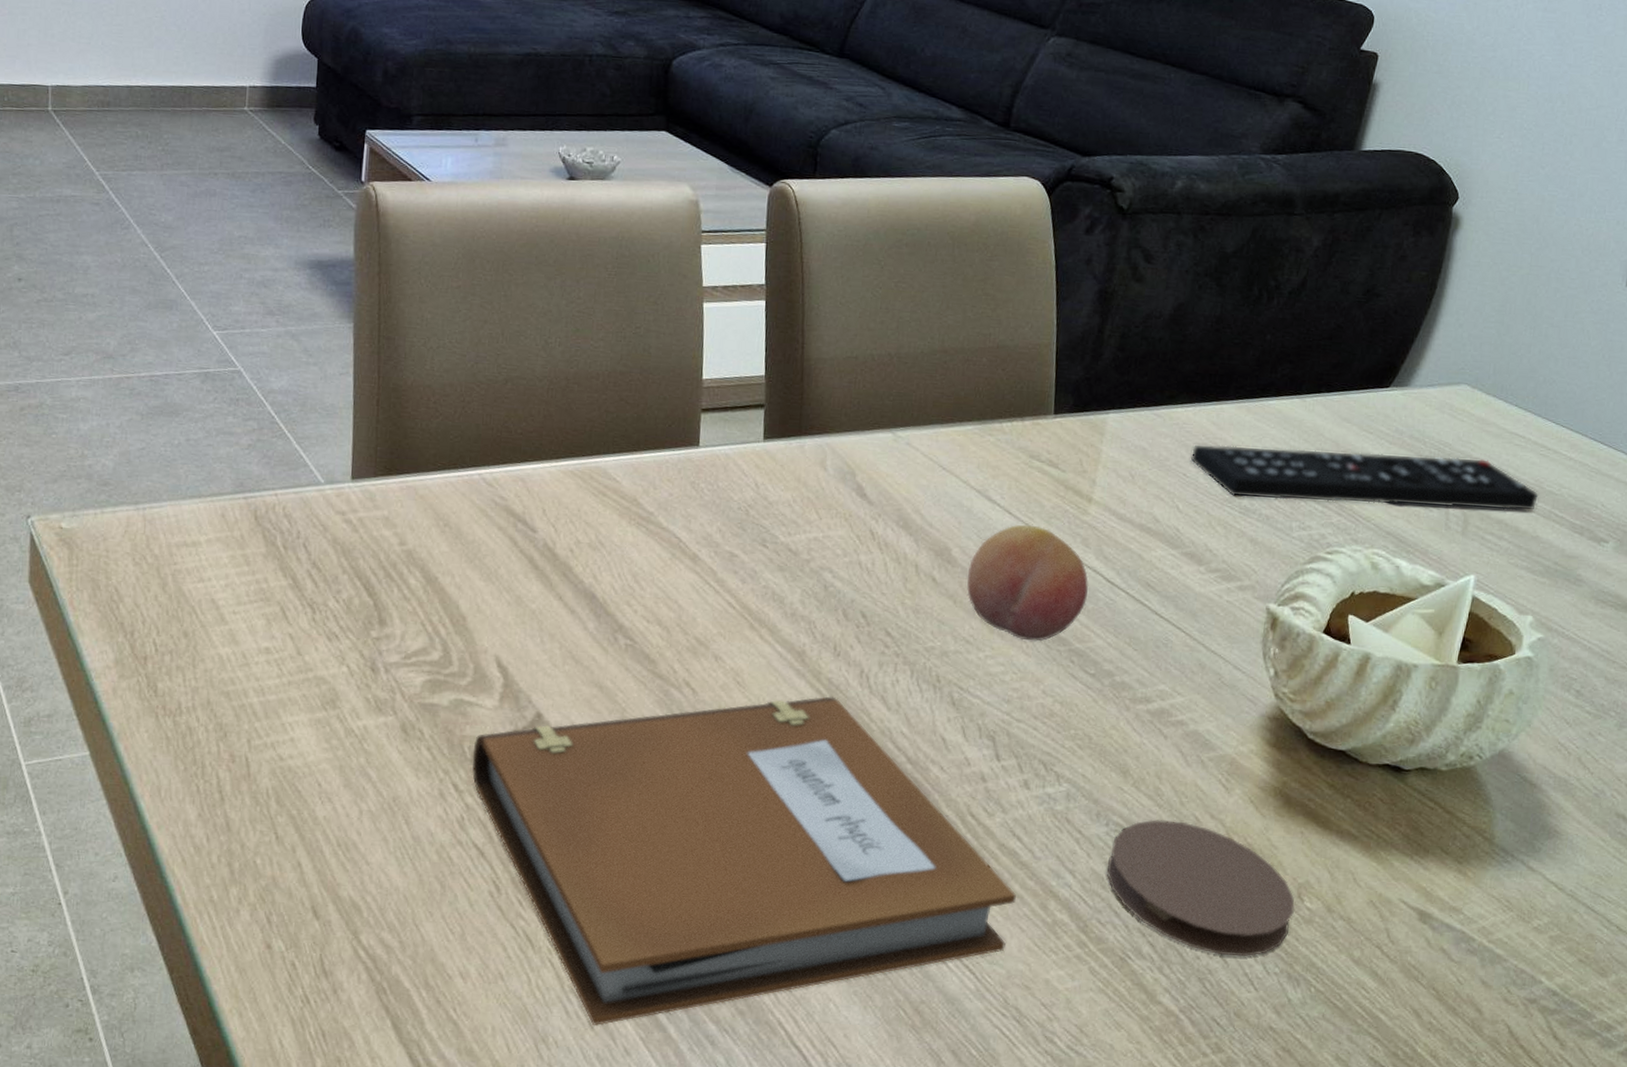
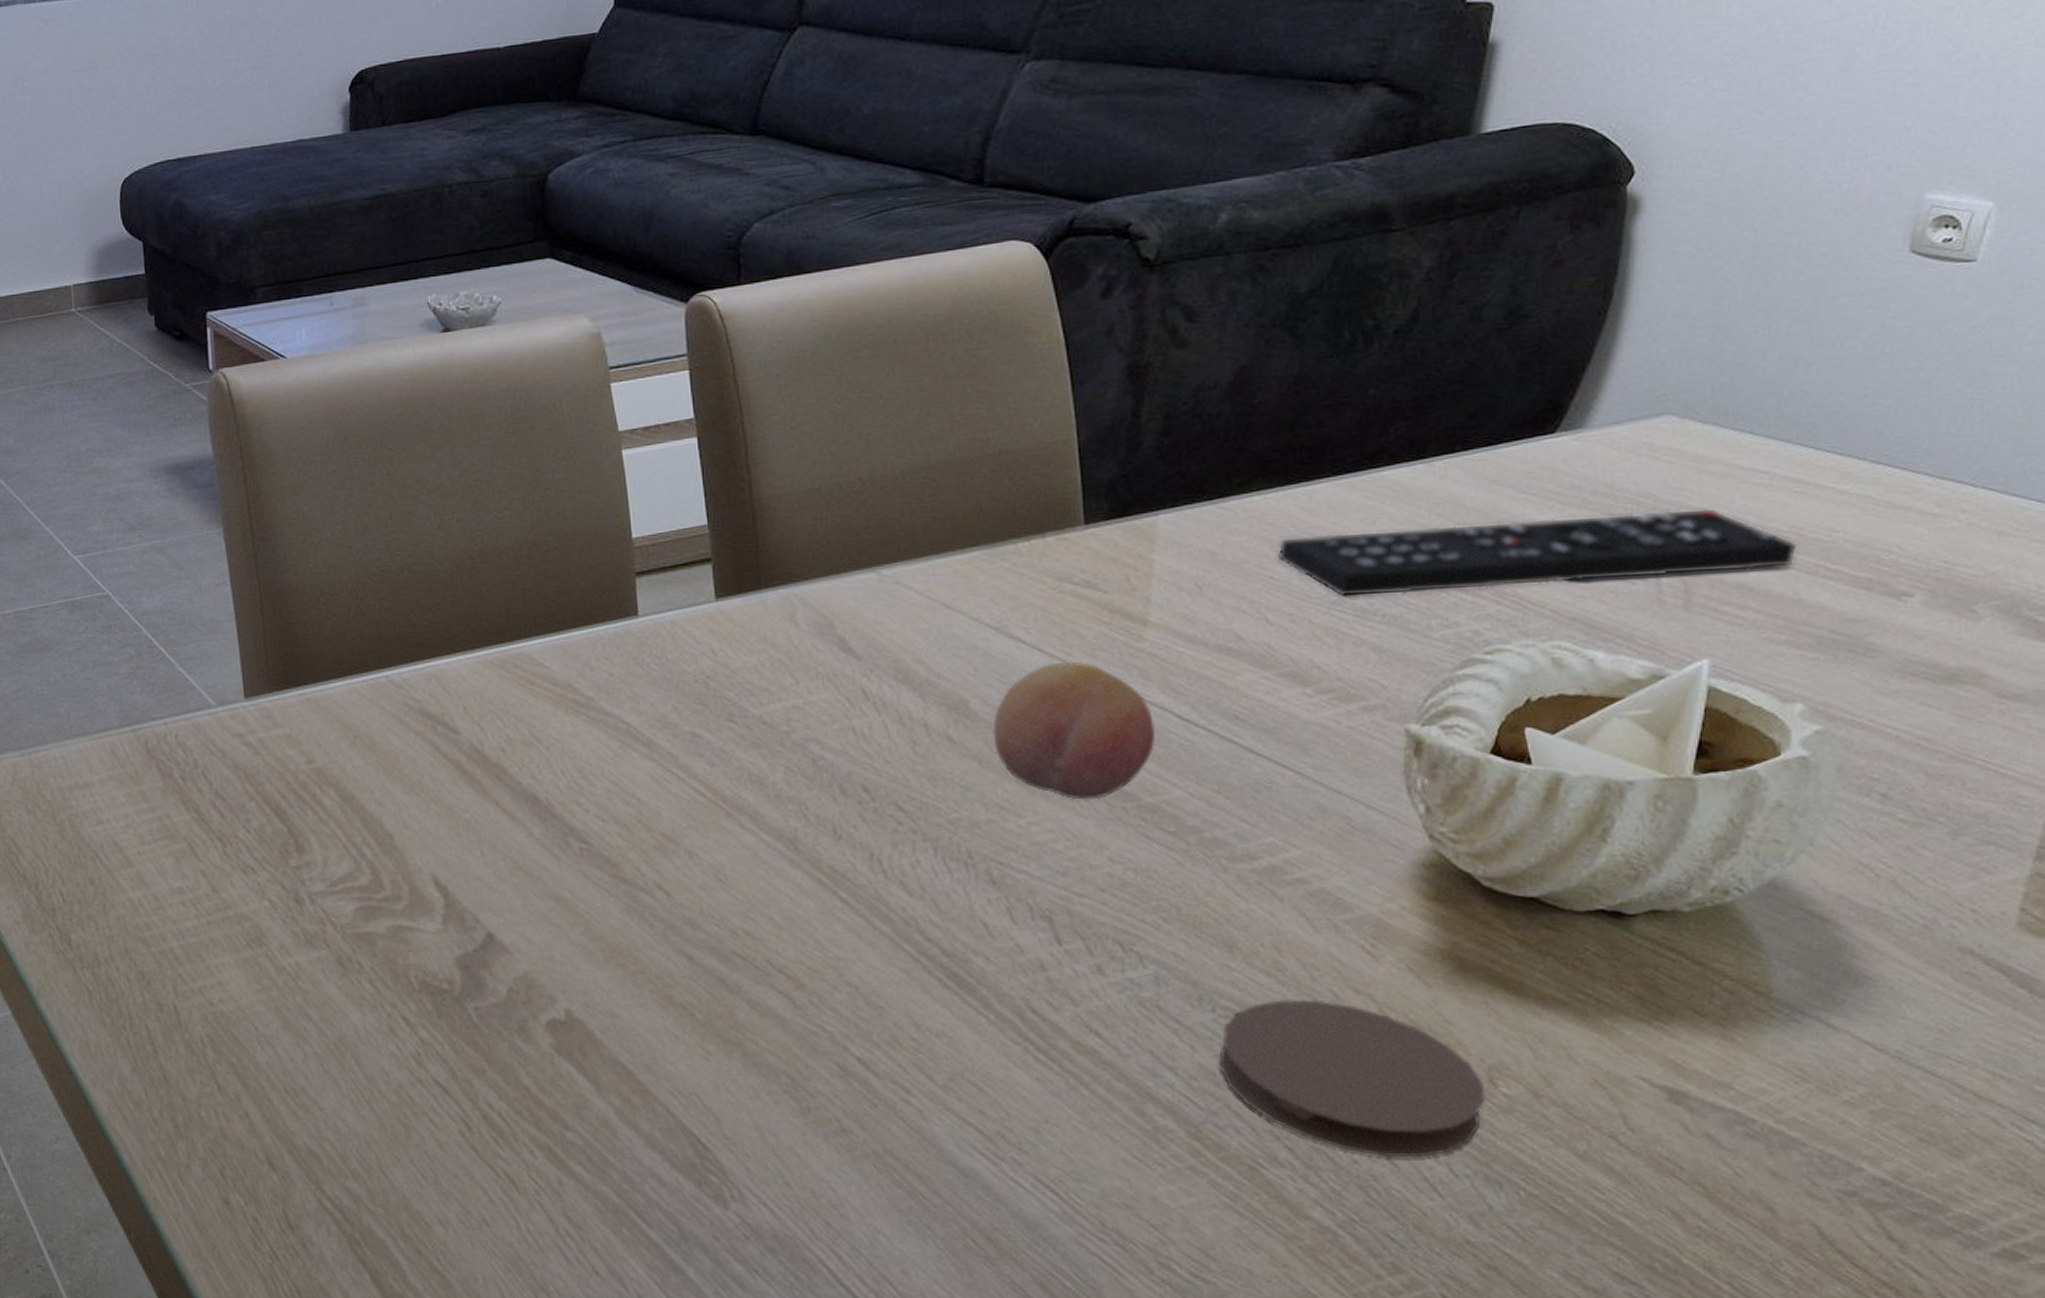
notebook: present [472,696,1016,1025] -> none [420,886,1102,1271]

